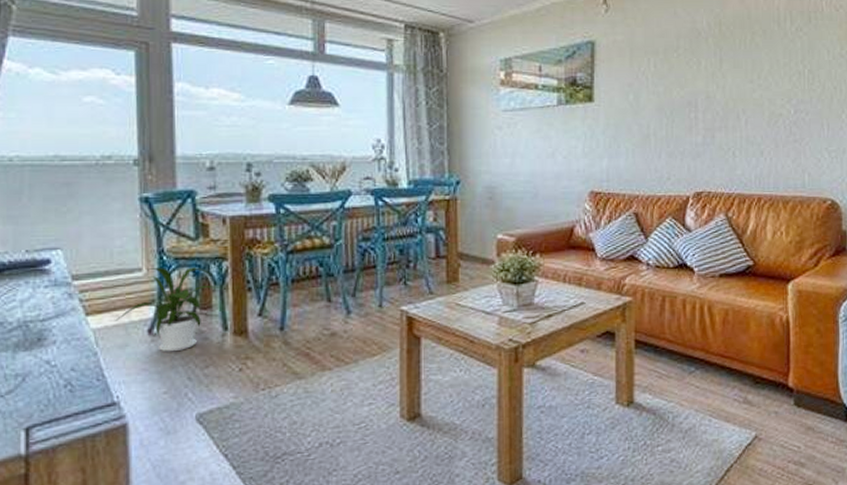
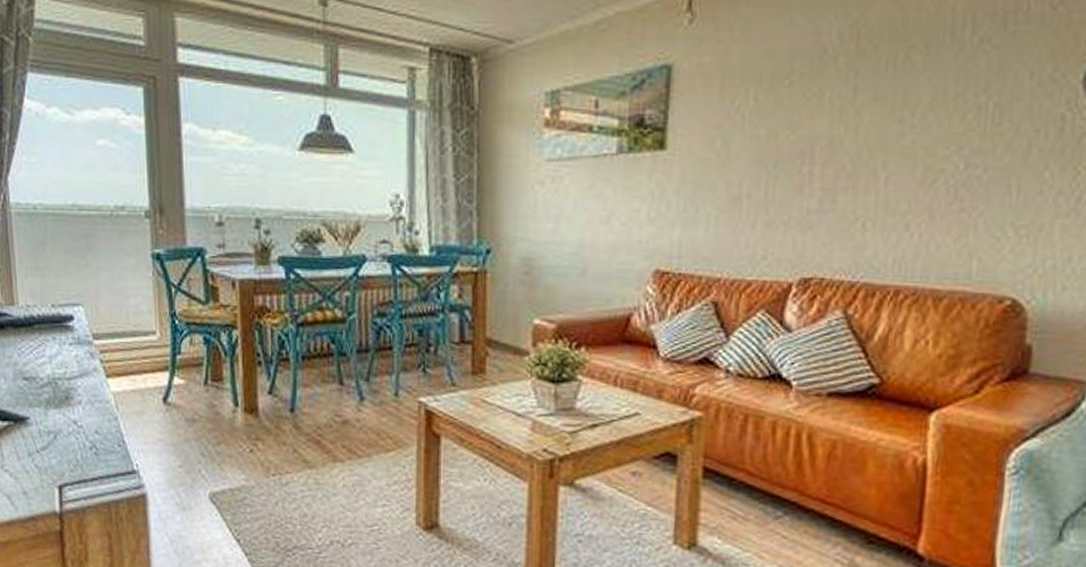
house plant: present [115,267,220,352] -> none [133,331,230,425]

